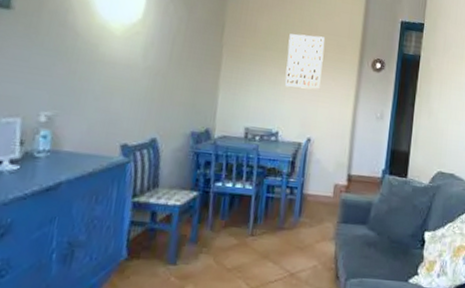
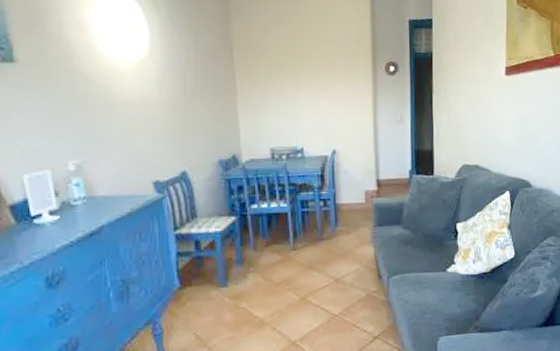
wall art: present [285,33,325,90] -> none [299,46,338,103]

